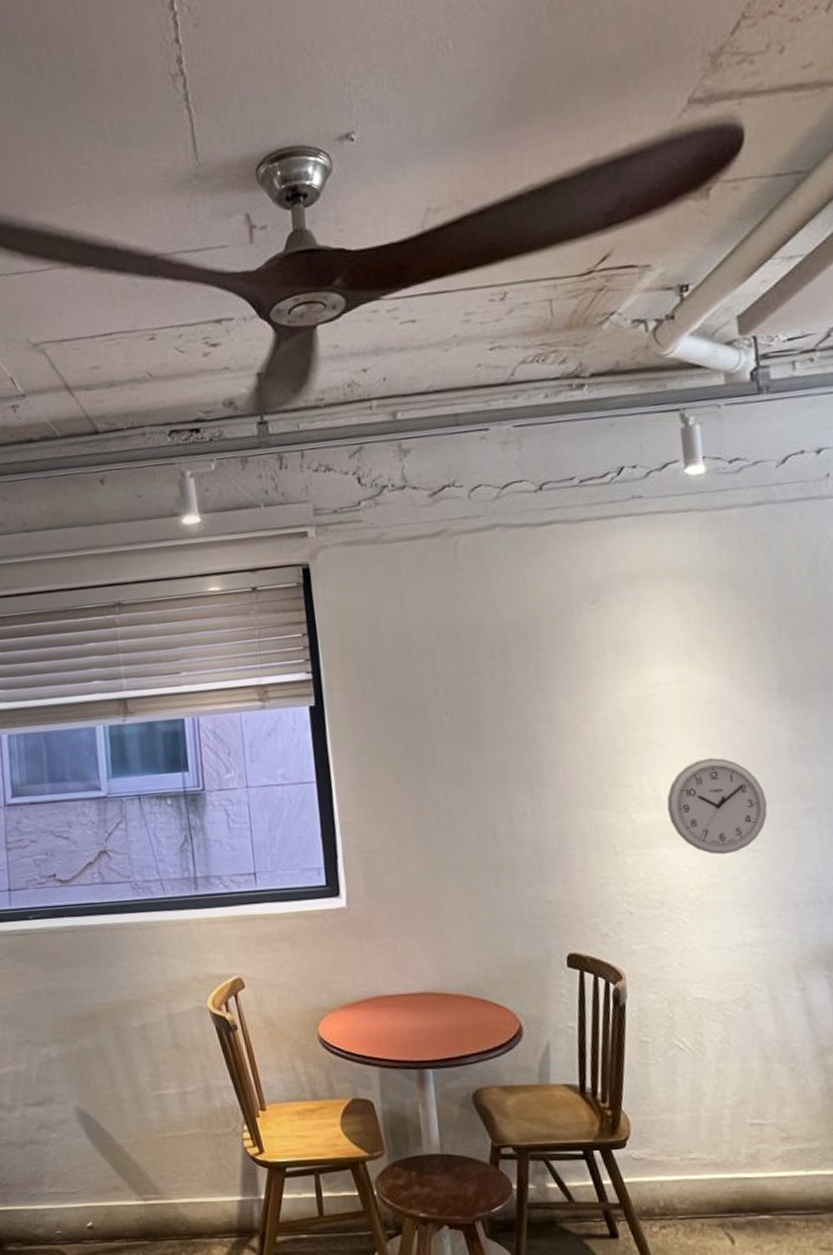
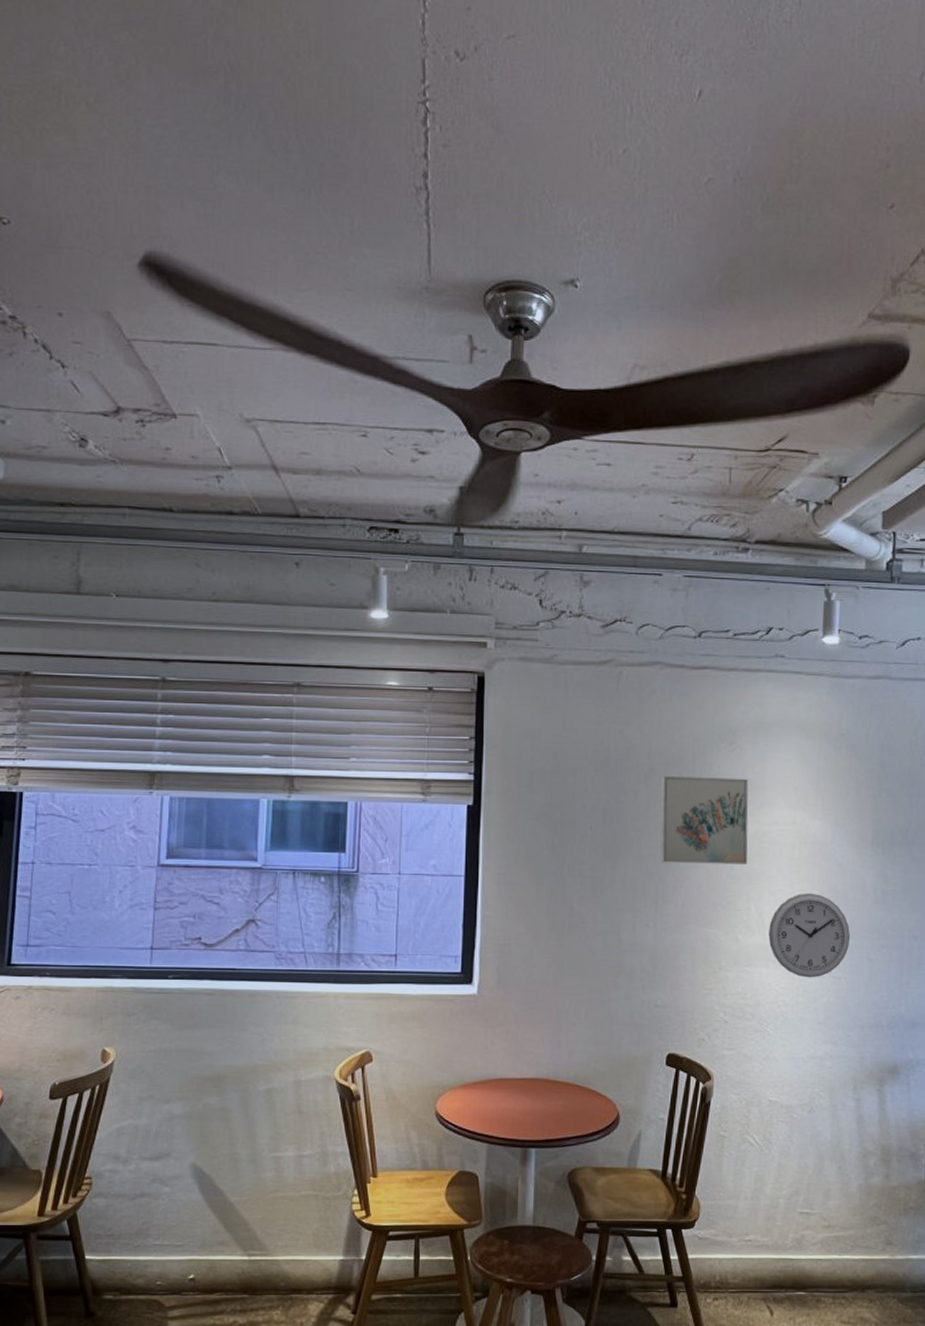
wall art: none [518,639,632,744] -> present [659,775,749,864]

